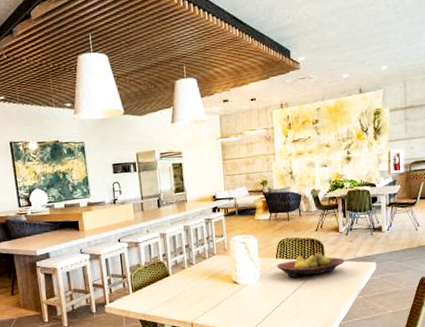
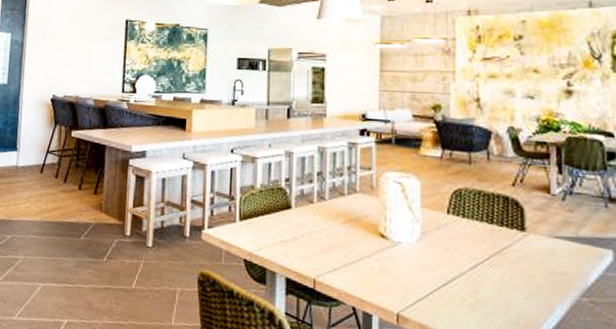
fruit bowl: present [276,253,345,278] -> none [447,217,558,252]

